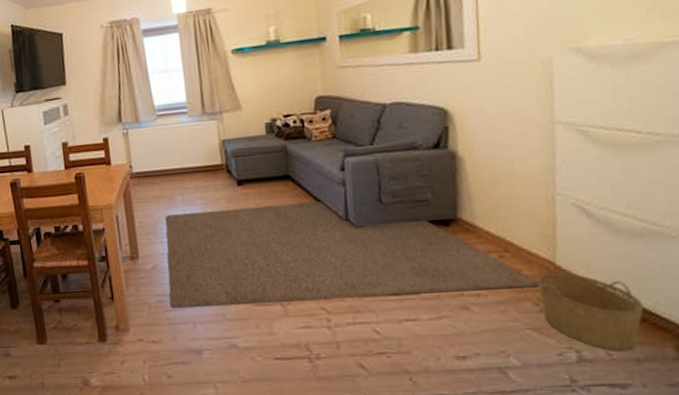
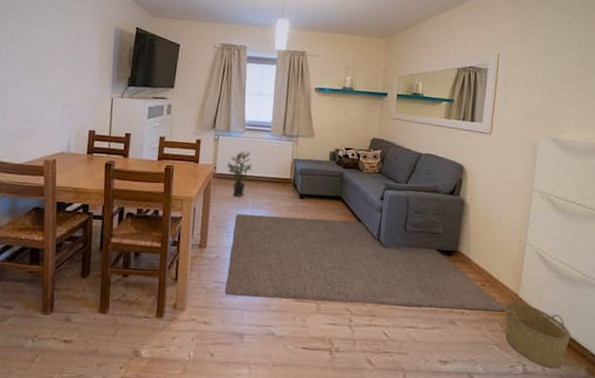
potted plant: none [143,141,173,196] -> present [227,150,252,197]

